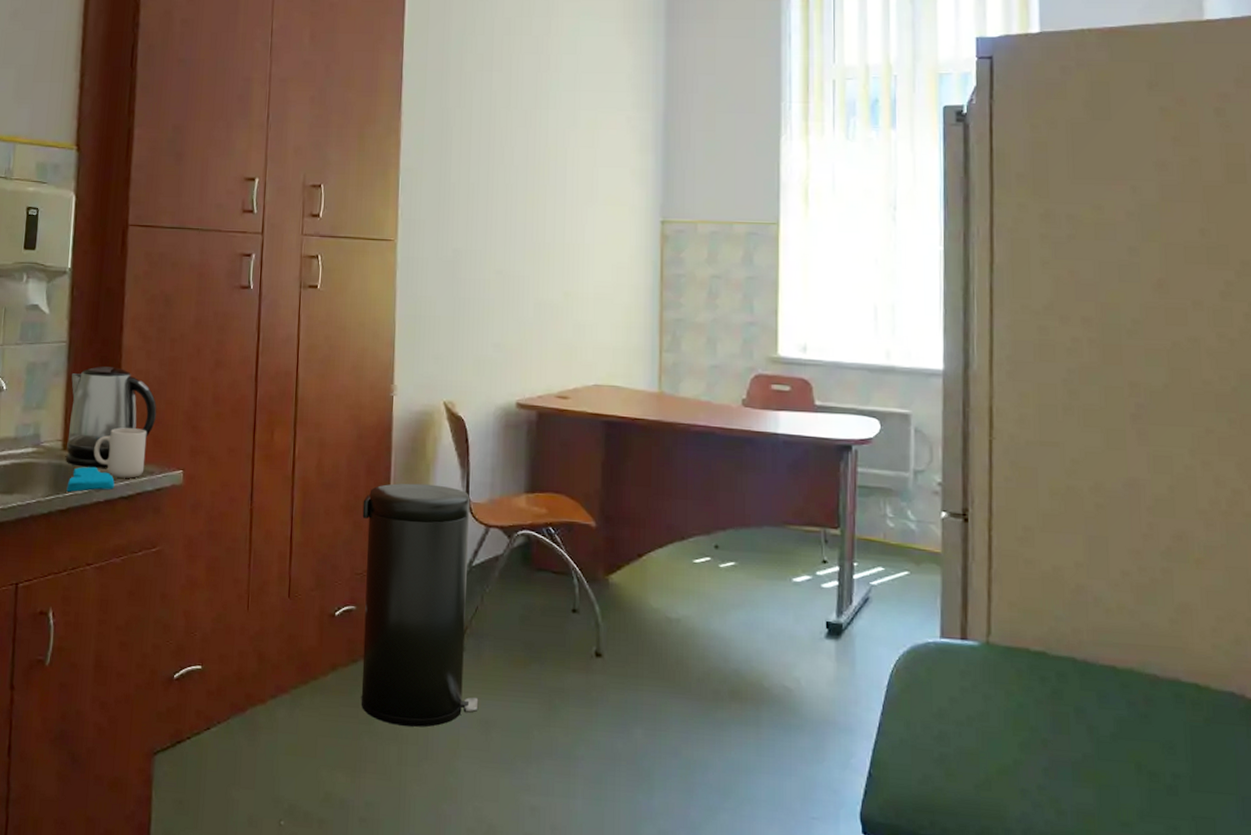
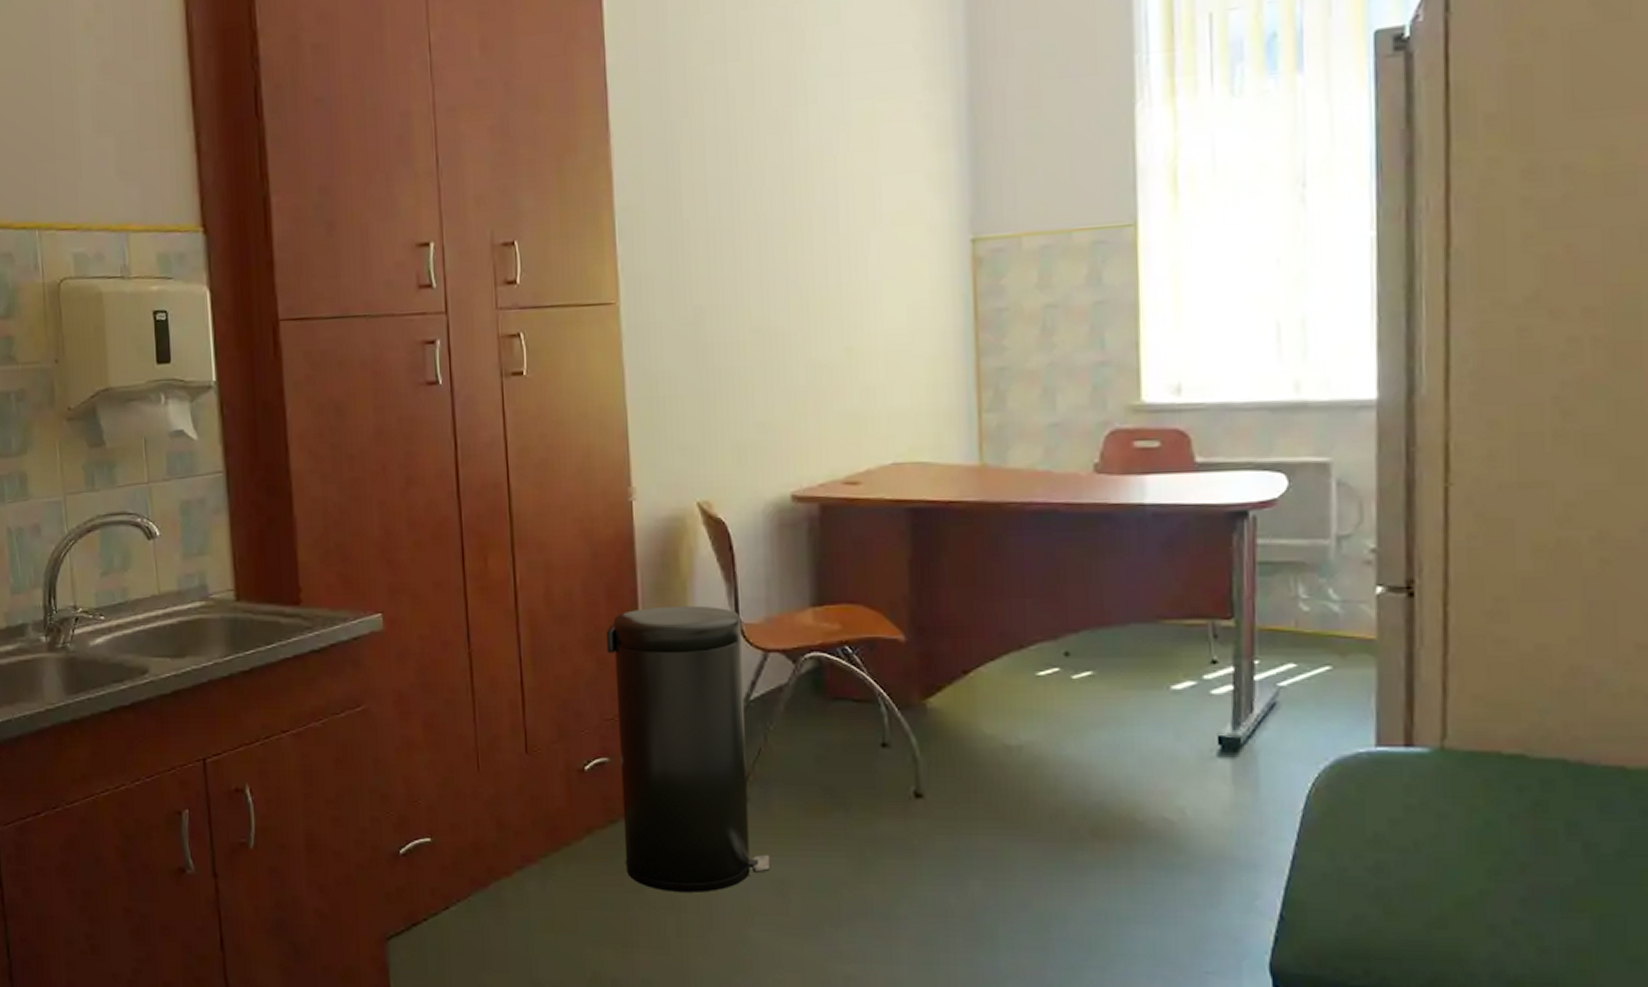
kettle: present [66,366,157,468] -> none [235,497,343,619]
sponge: present [66,467,115,492] -> none [246,618,302,649]
cup: present [94,427,147,478] -> none [273,568,336,628]

